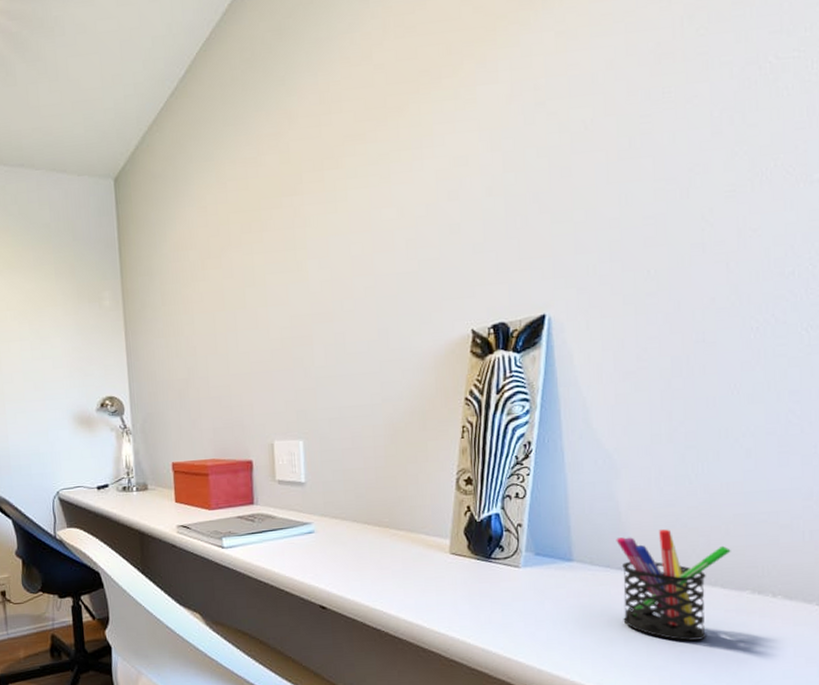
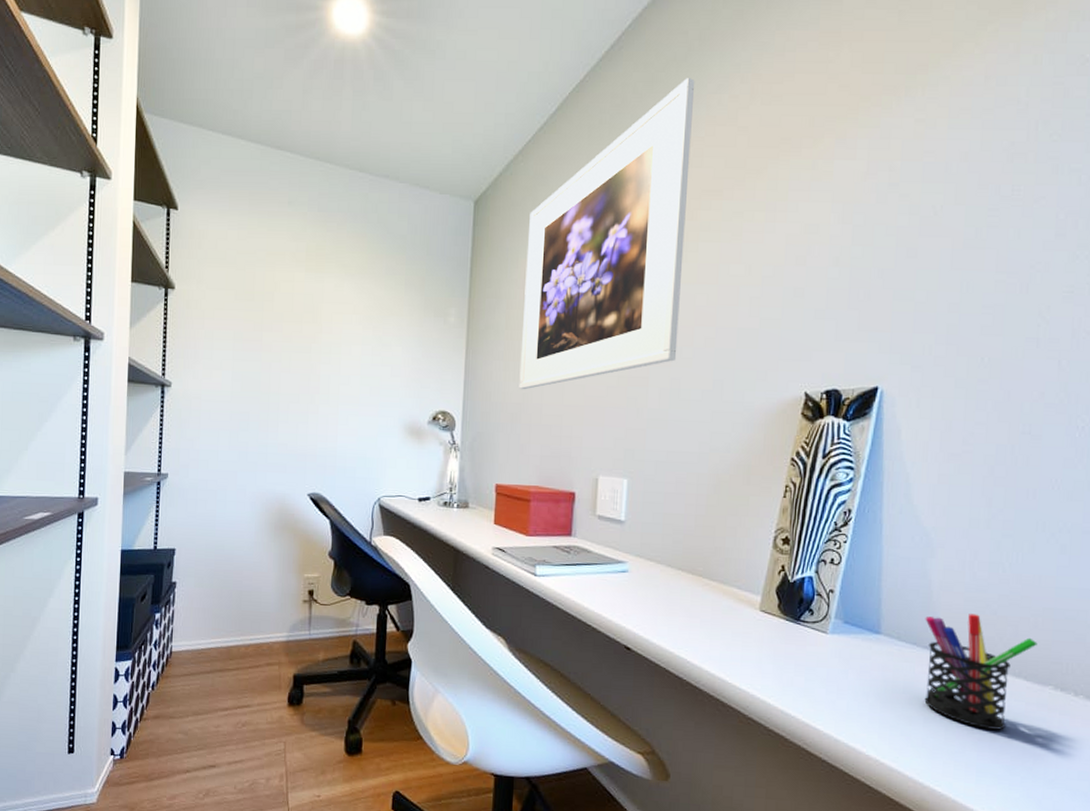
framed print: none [172,19,338,365] -> present [519,77,695,390]

